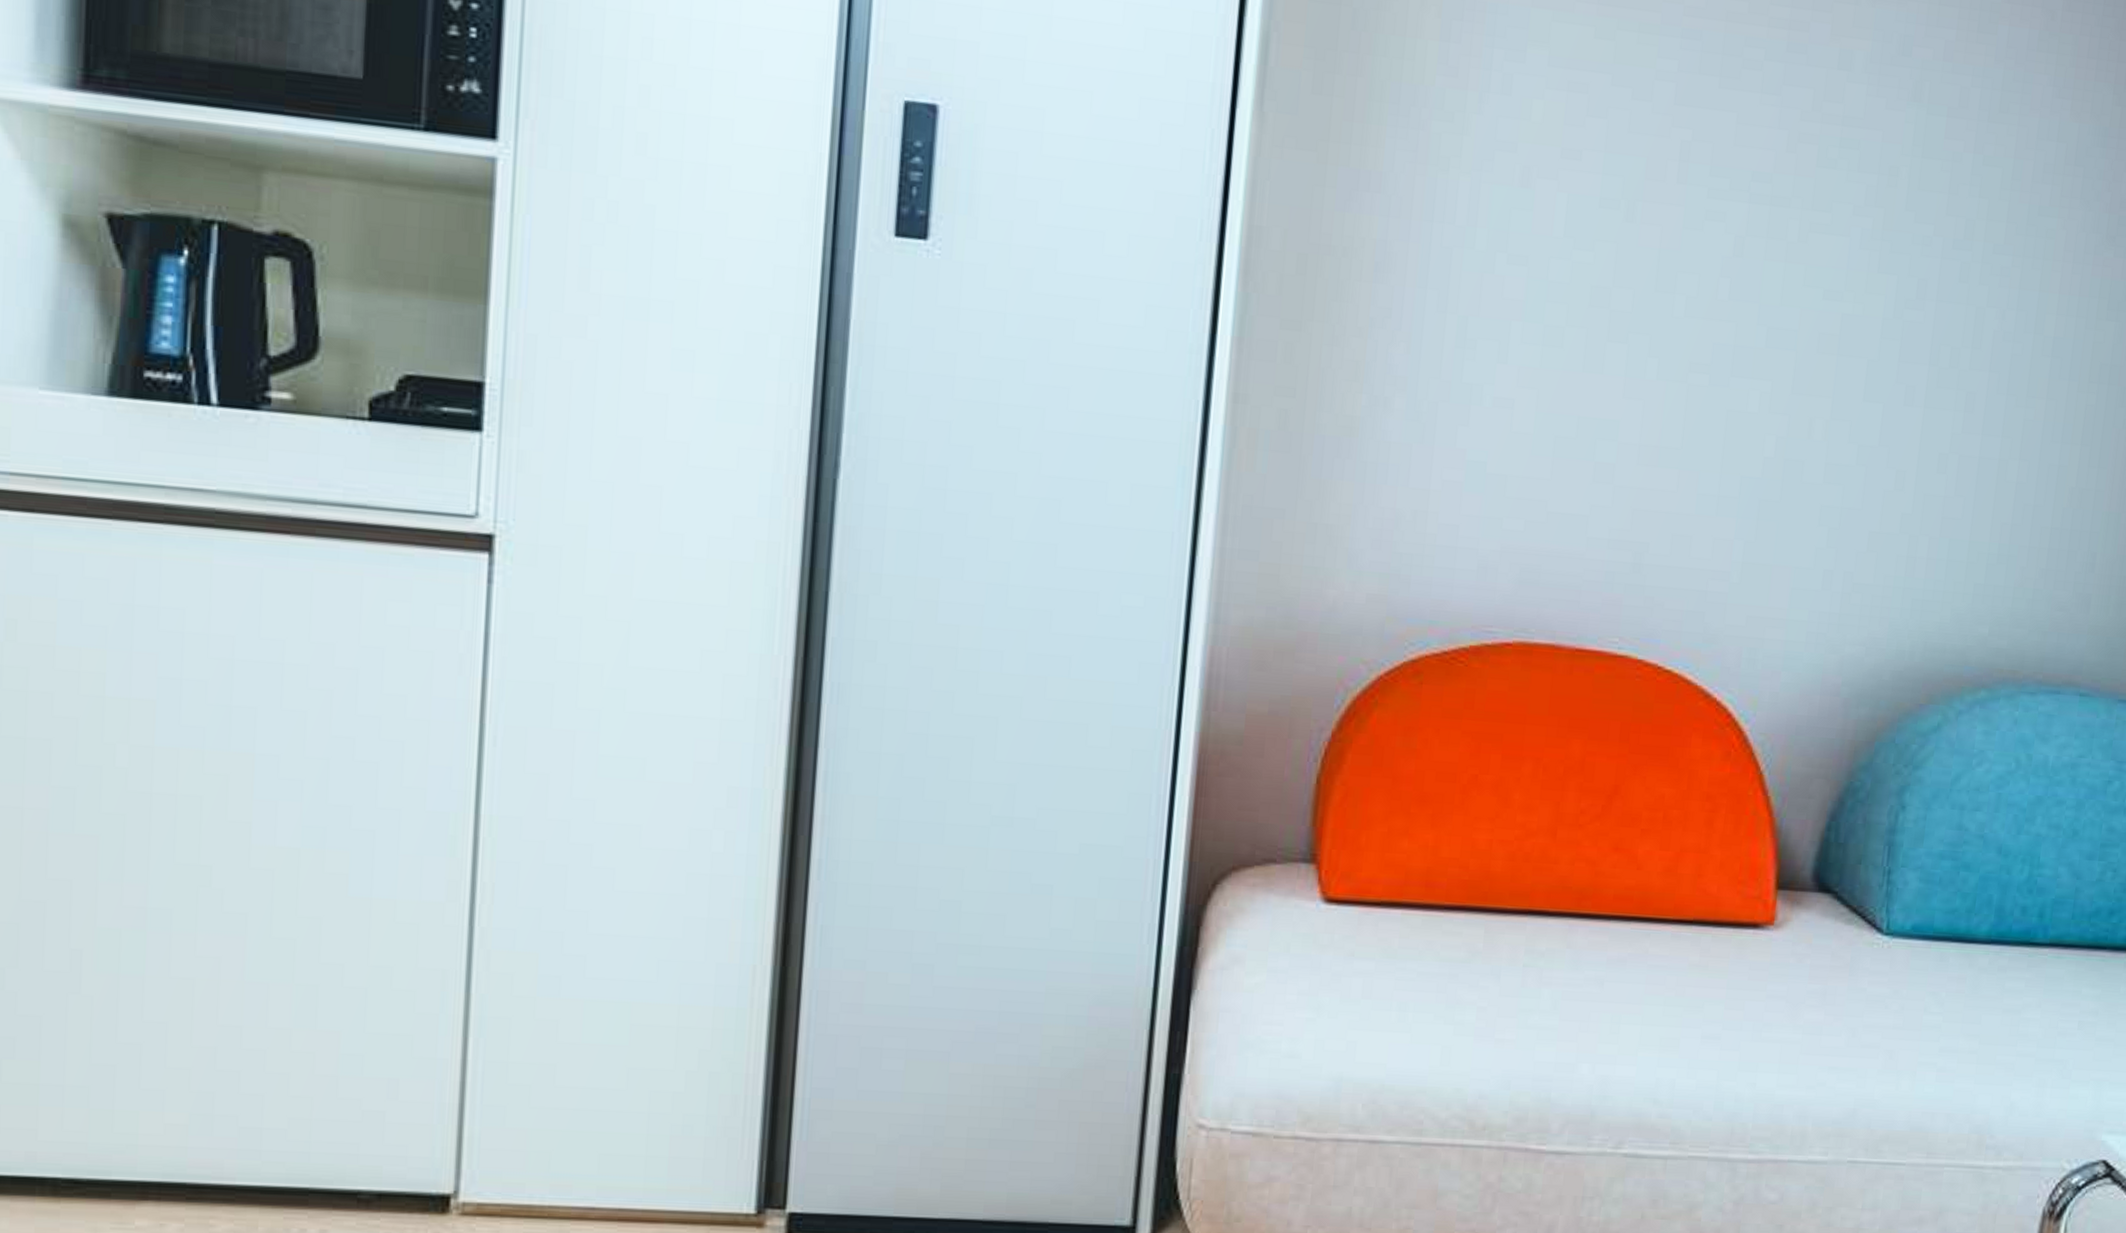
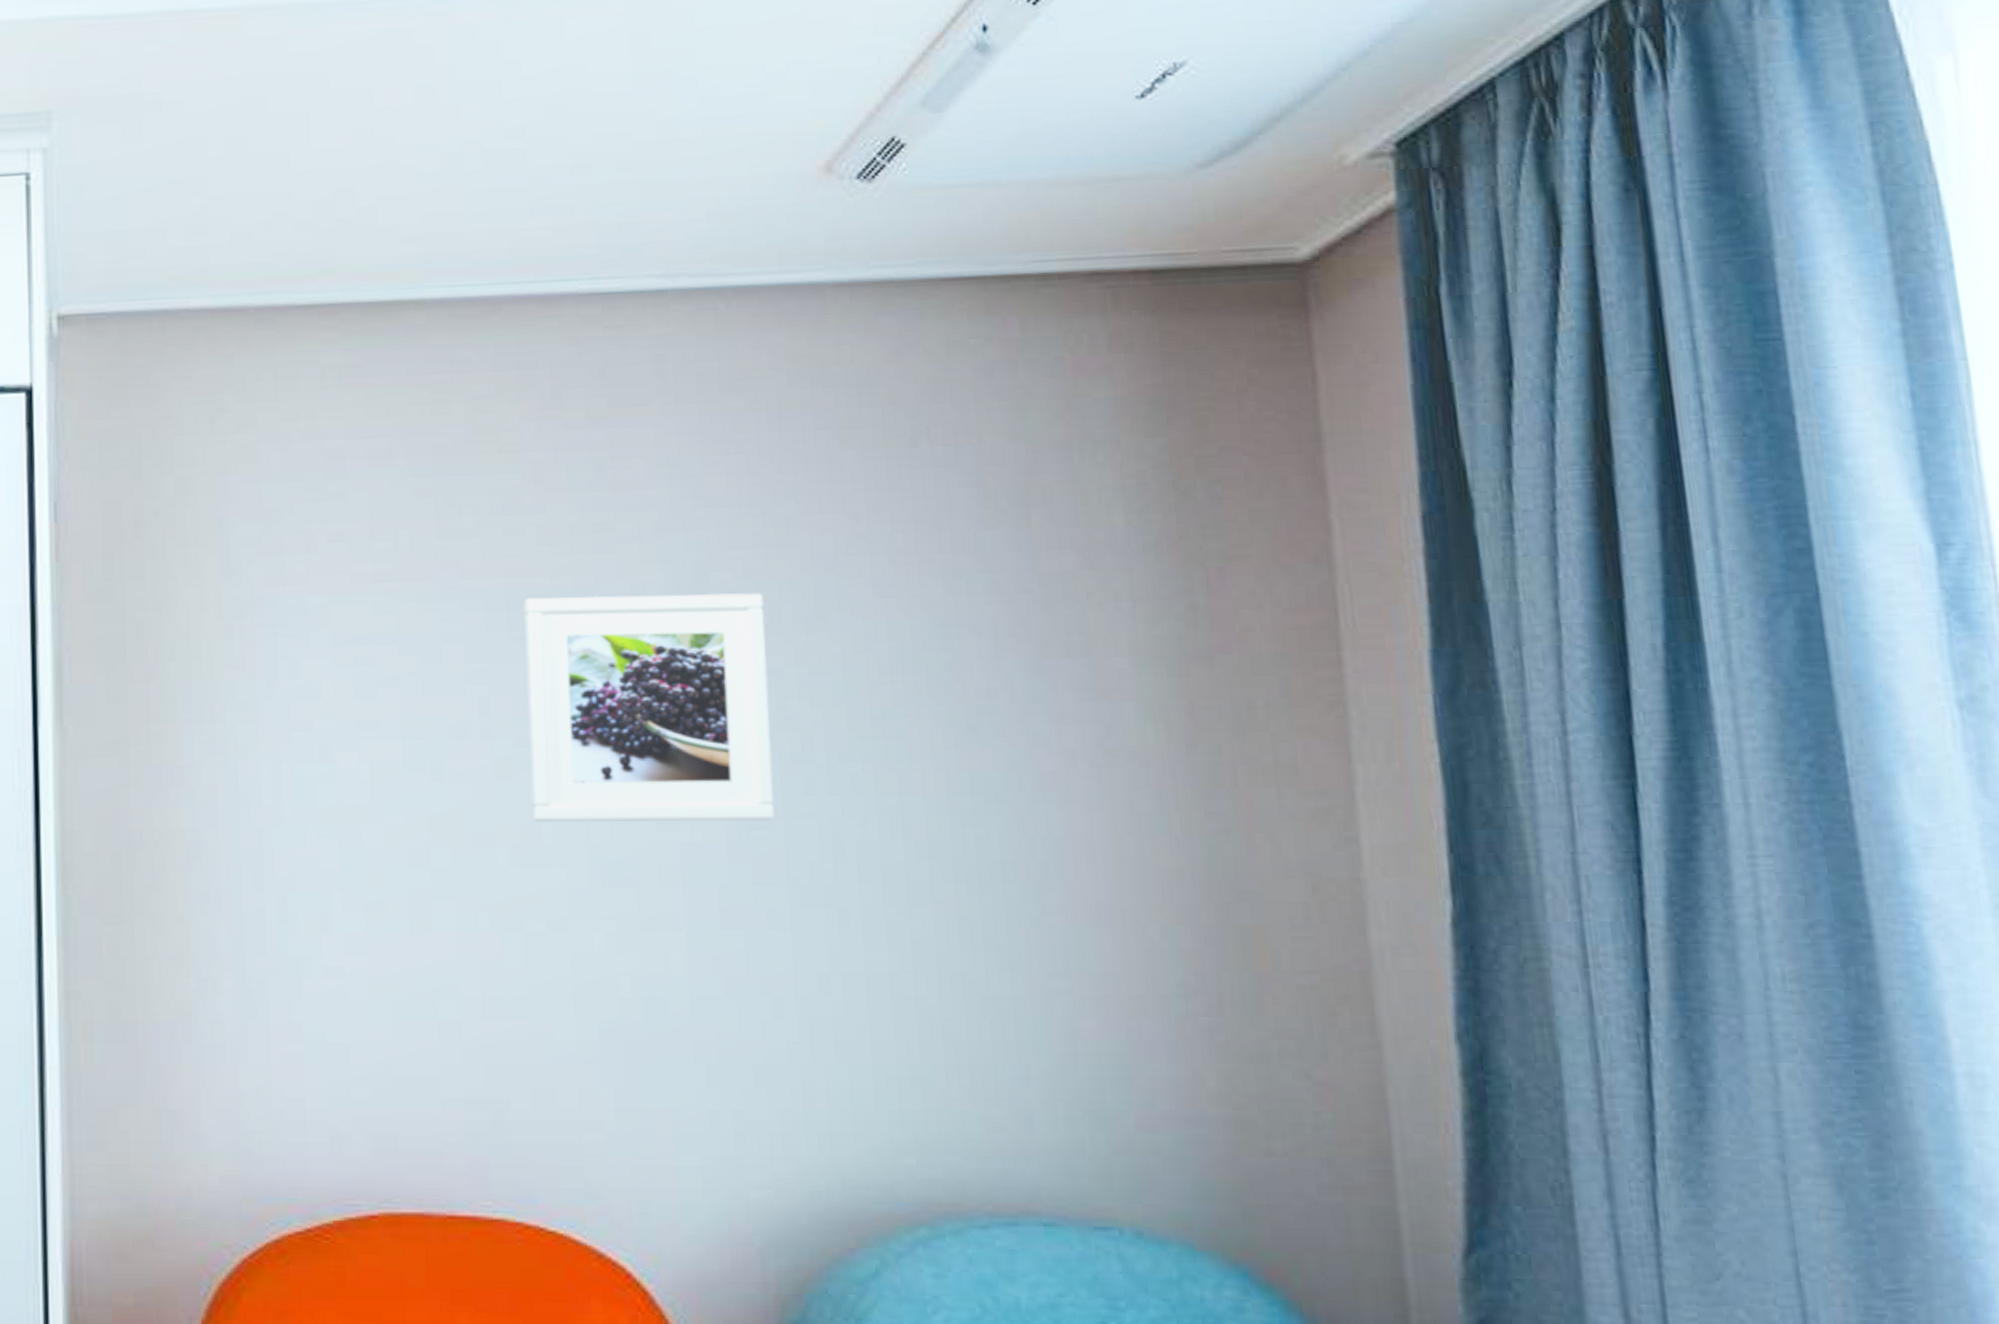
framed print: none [1712,45,1957,302] -> present [523,593,774,823]

